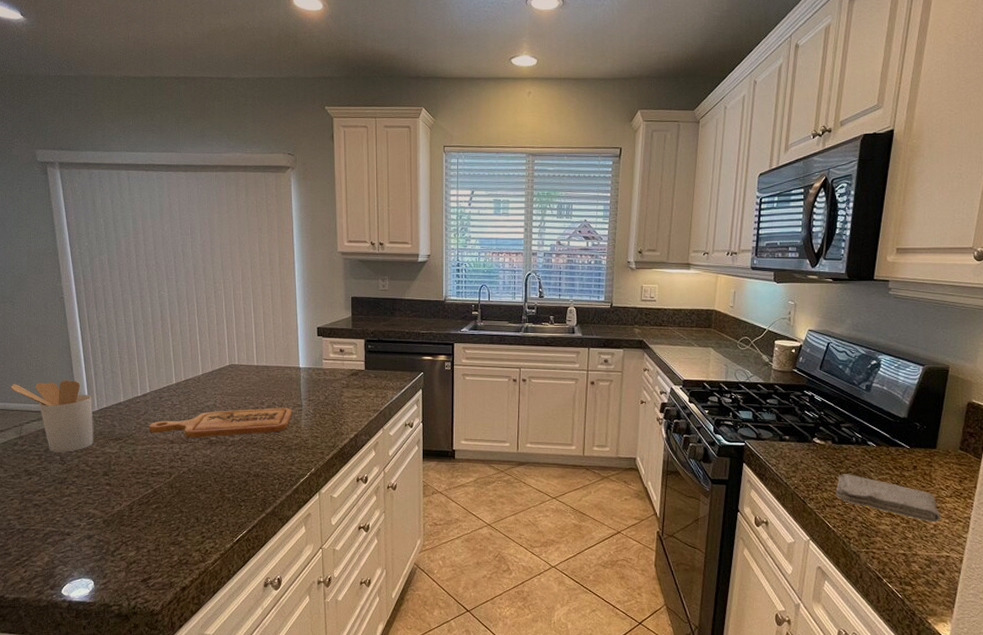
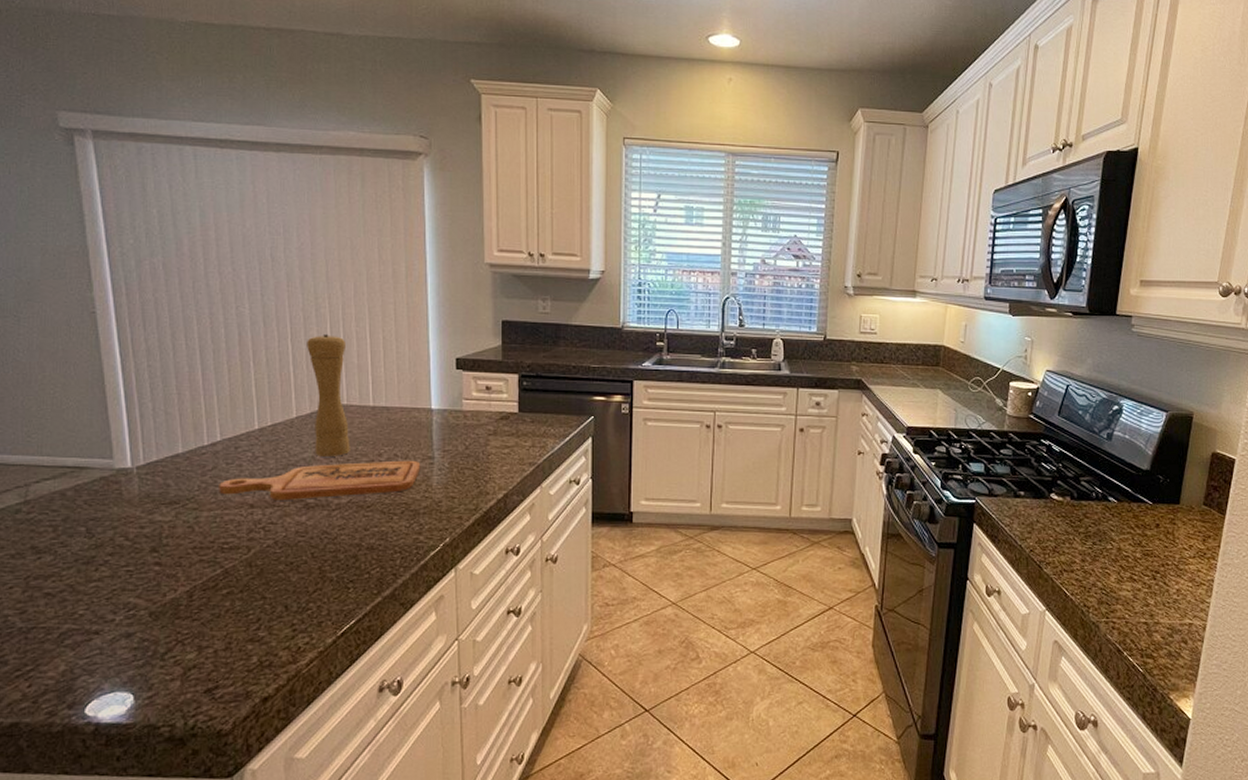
utensil holder: present [11,380,93,453] -> none [12,424,137,522]
pepper mill: none [208,310,241,405] -> present [307,334,350,457]
washcloth: present [835,474,941,523] -> none [1074,534,1184,587]

